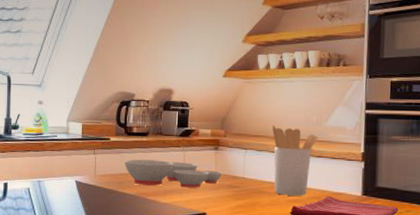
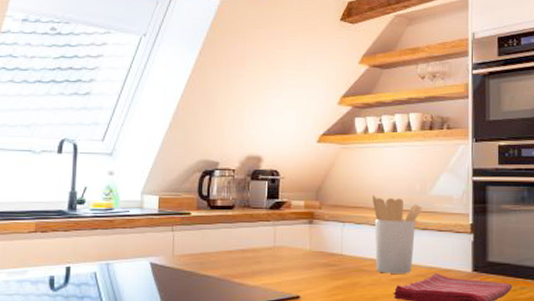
mixing bowl: present [124,159,222,188] -> none [206,236,318,268]

